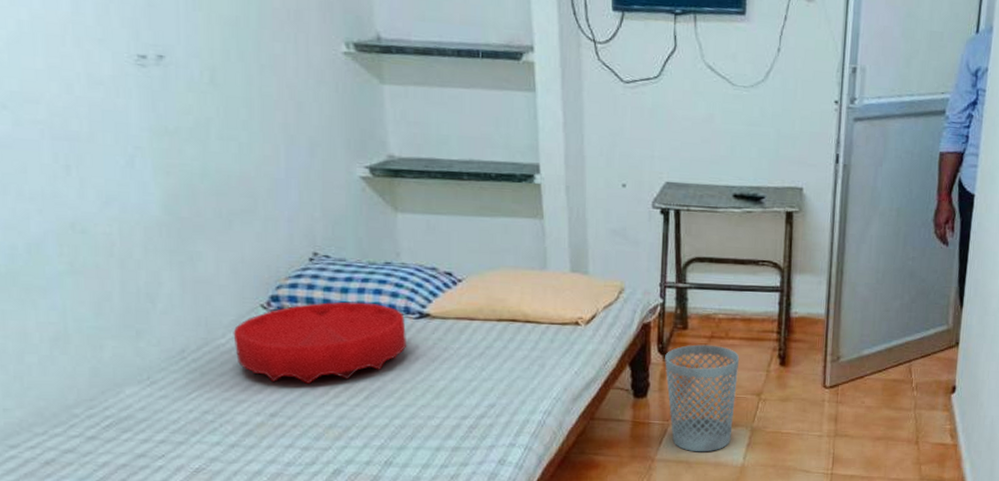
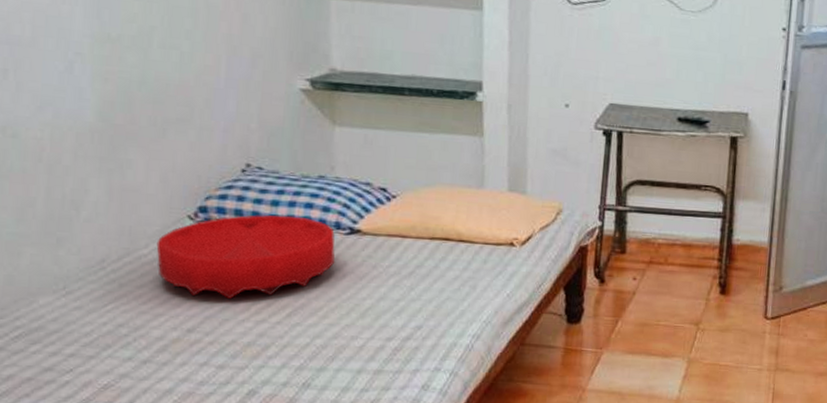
wastebasket: present [665,344,740,452] -> none [601,269,679,384]

